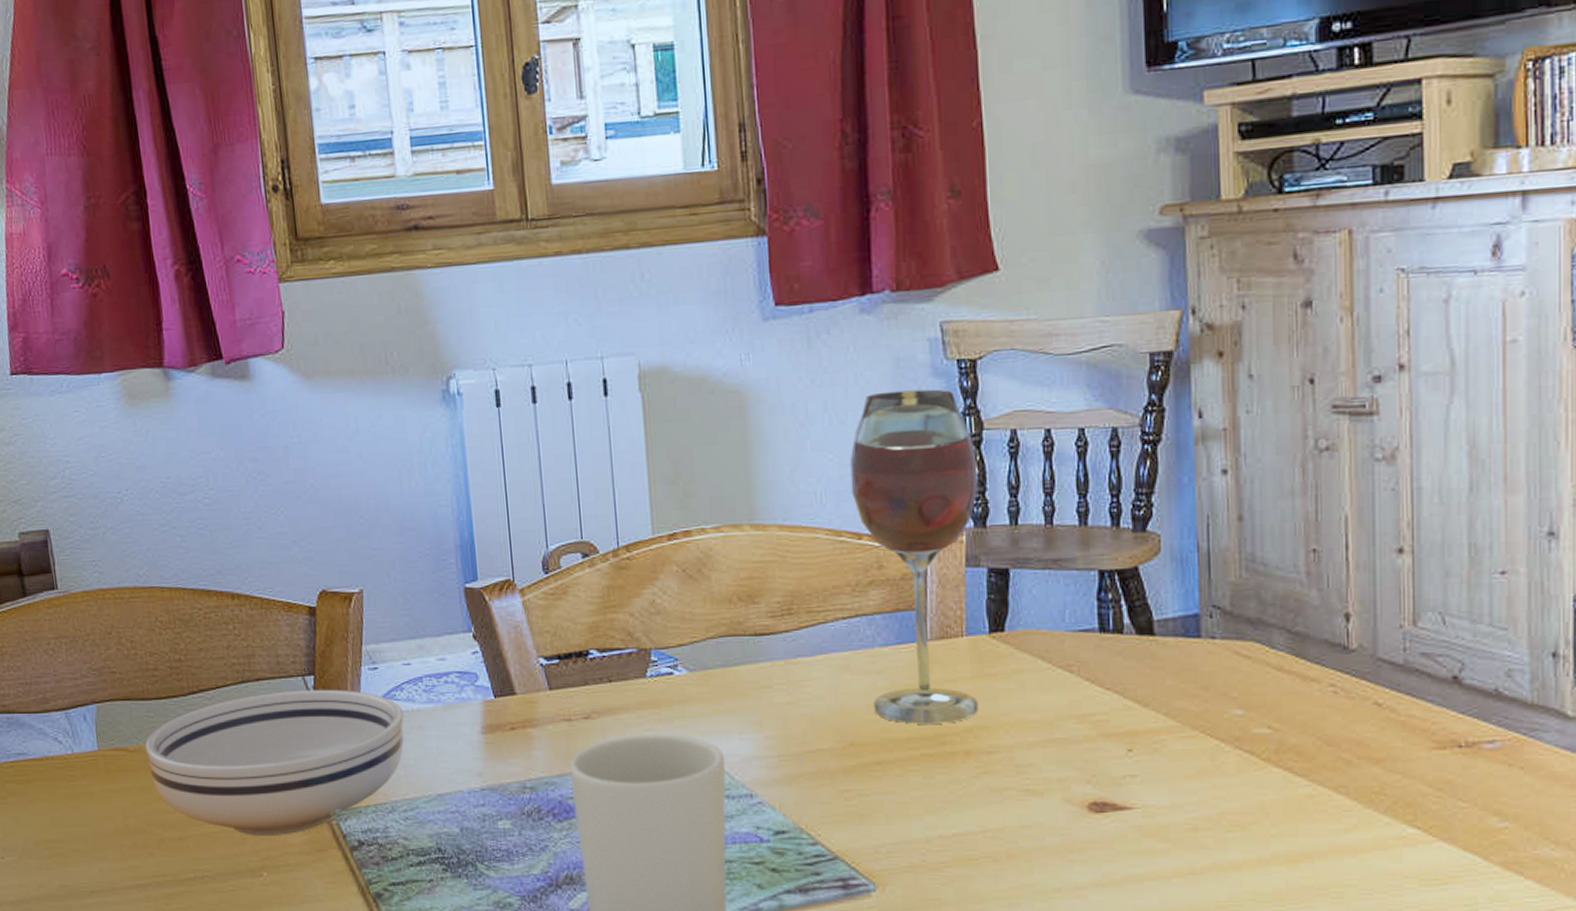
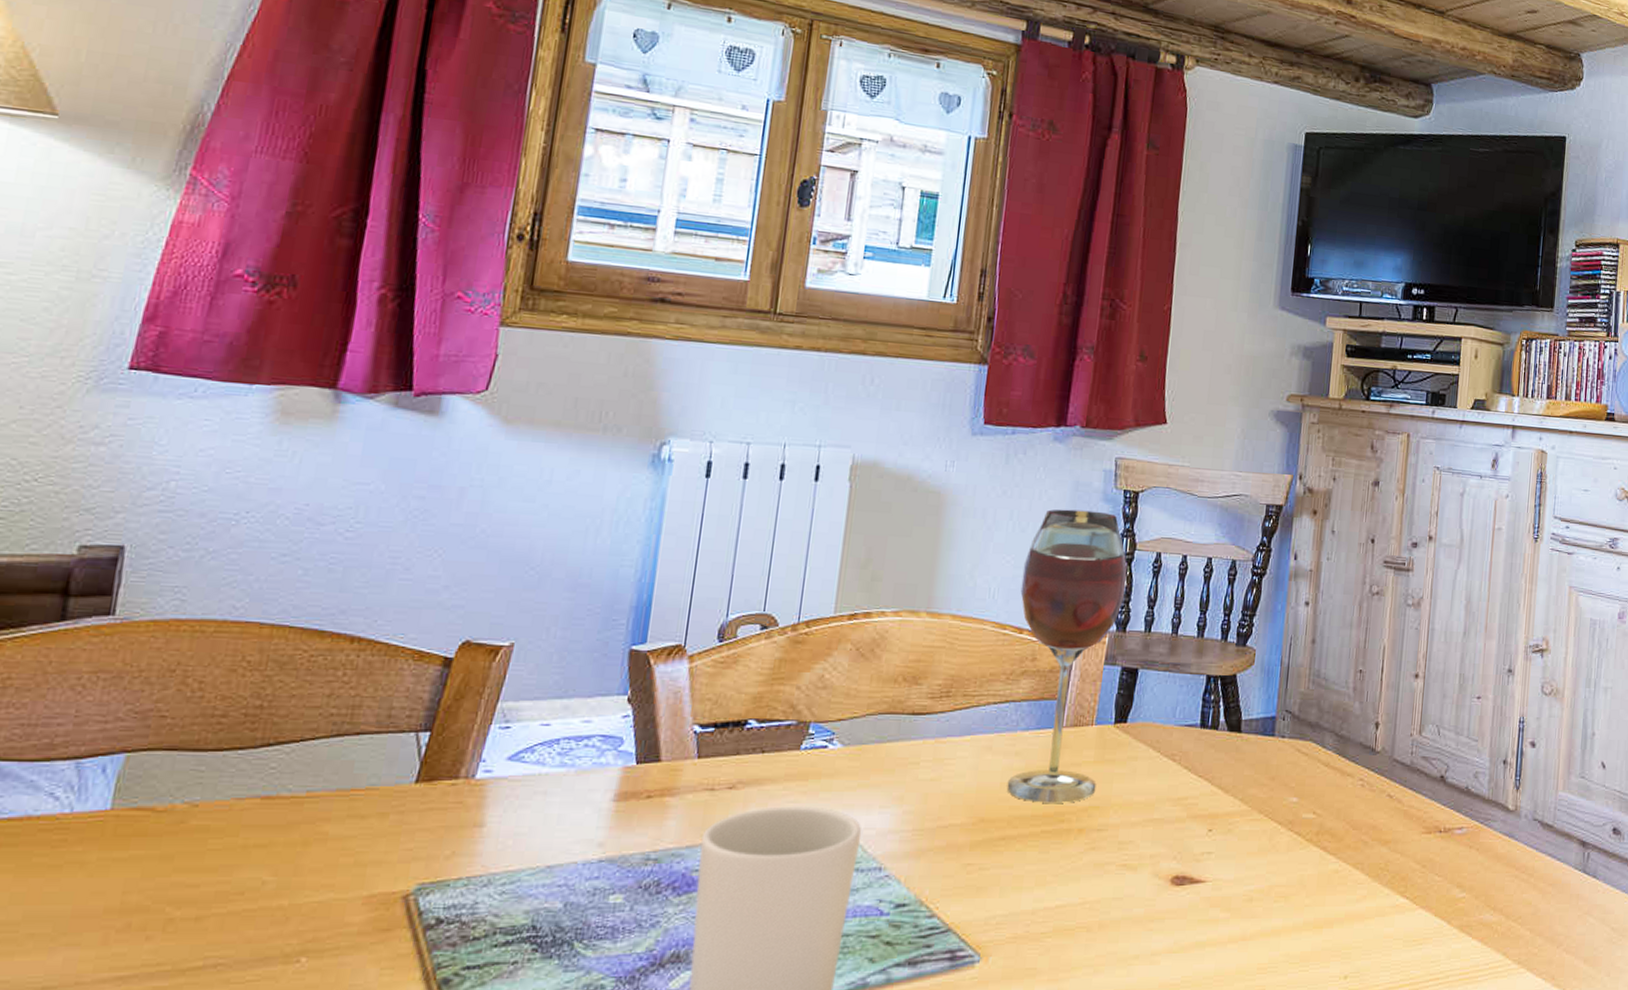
bowl: present [145,689,404,837] -> none [178,747,529,915]

